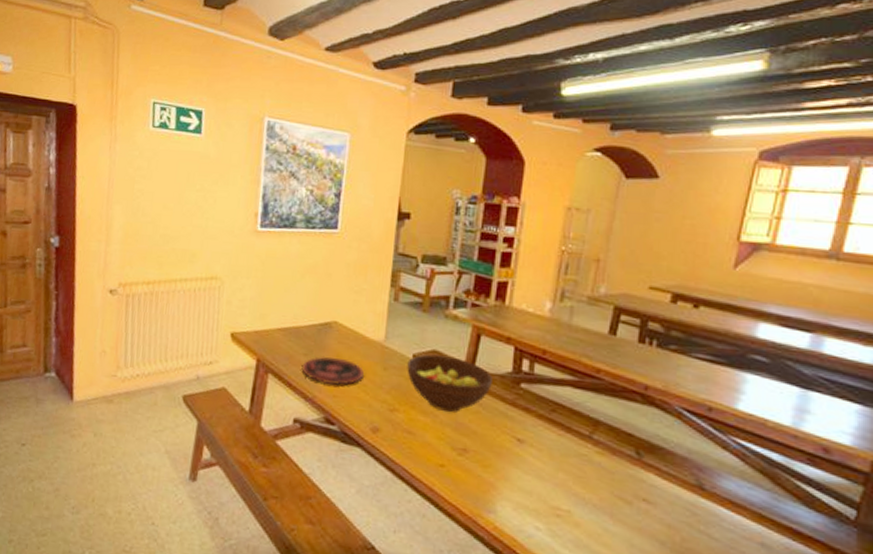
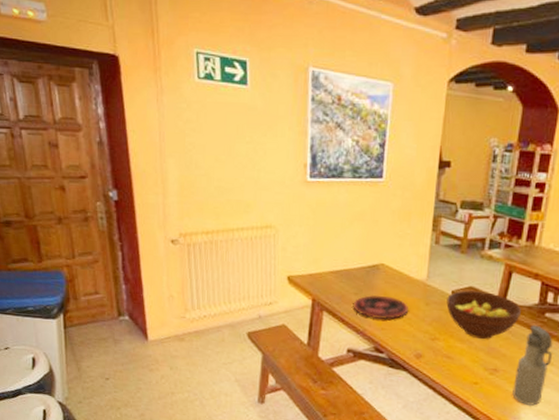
water bottle: none [486,396,532,498] -> present [512,324,553,407]

